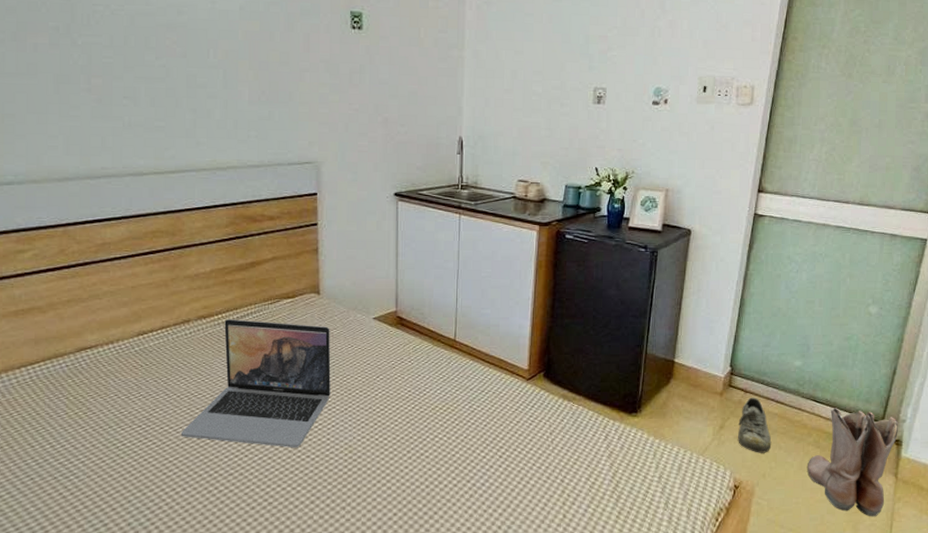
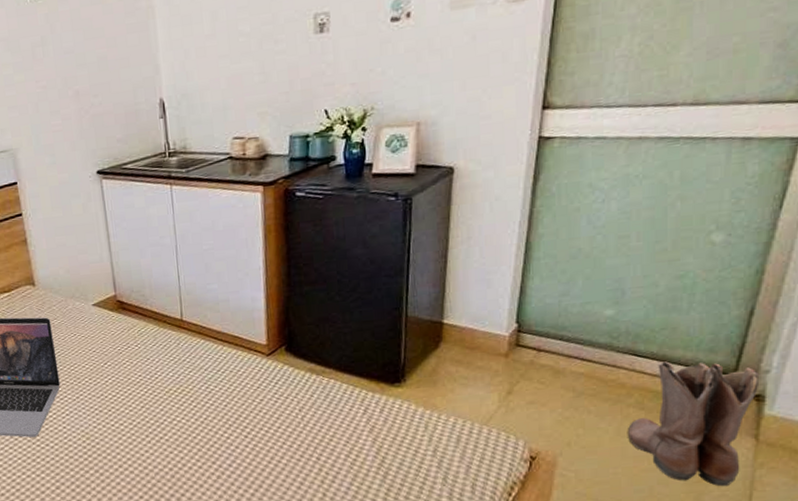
shoe: present [738,398,772,453] -> none [531,356,577,420]

